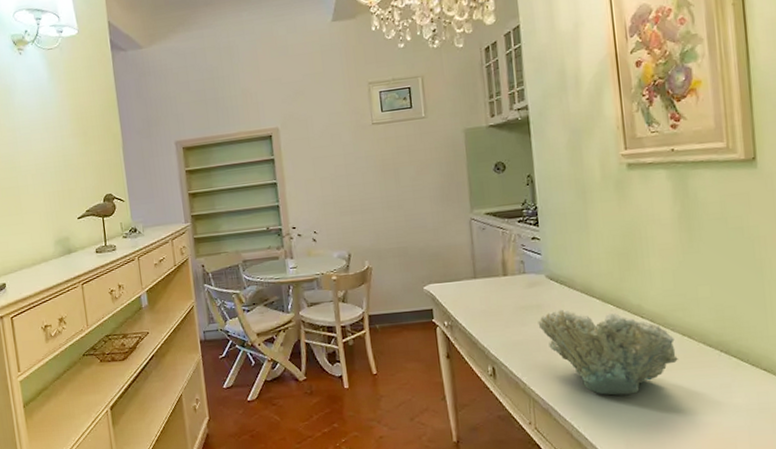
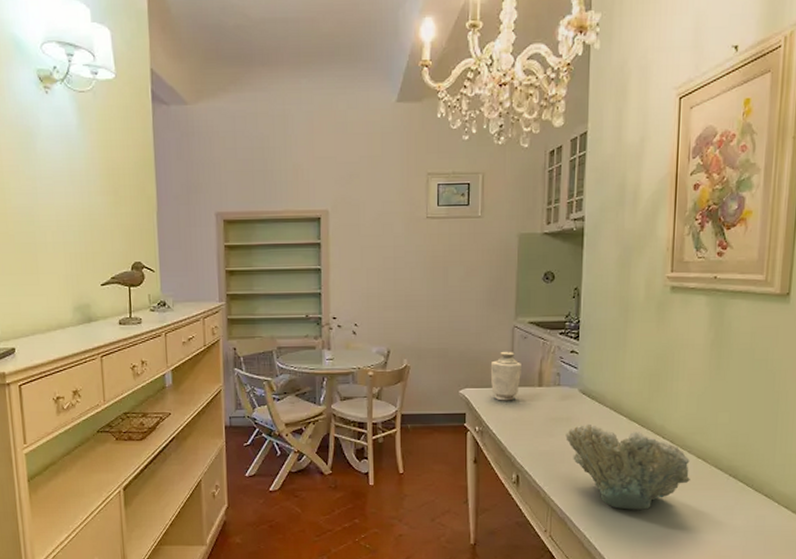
vase: none [451,243,485,294] -> present [490,351,523,401]

